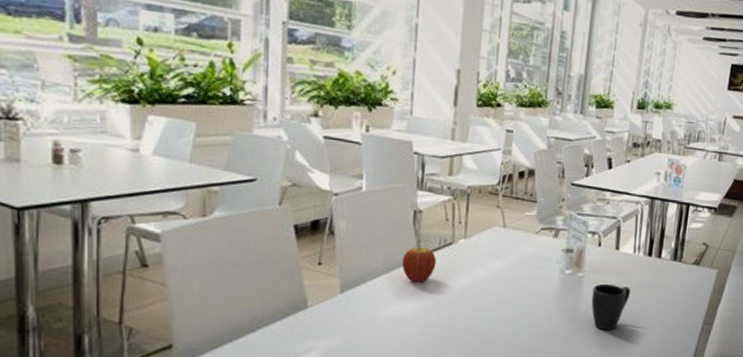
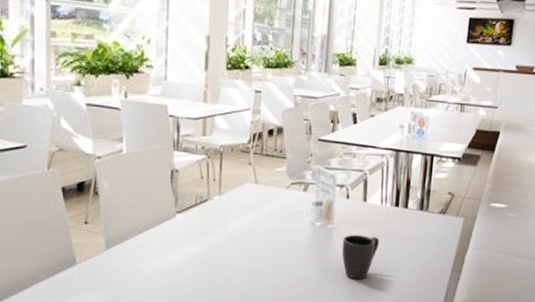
fruit: present [401,245,437,283] -> none [161,203,194,238]

